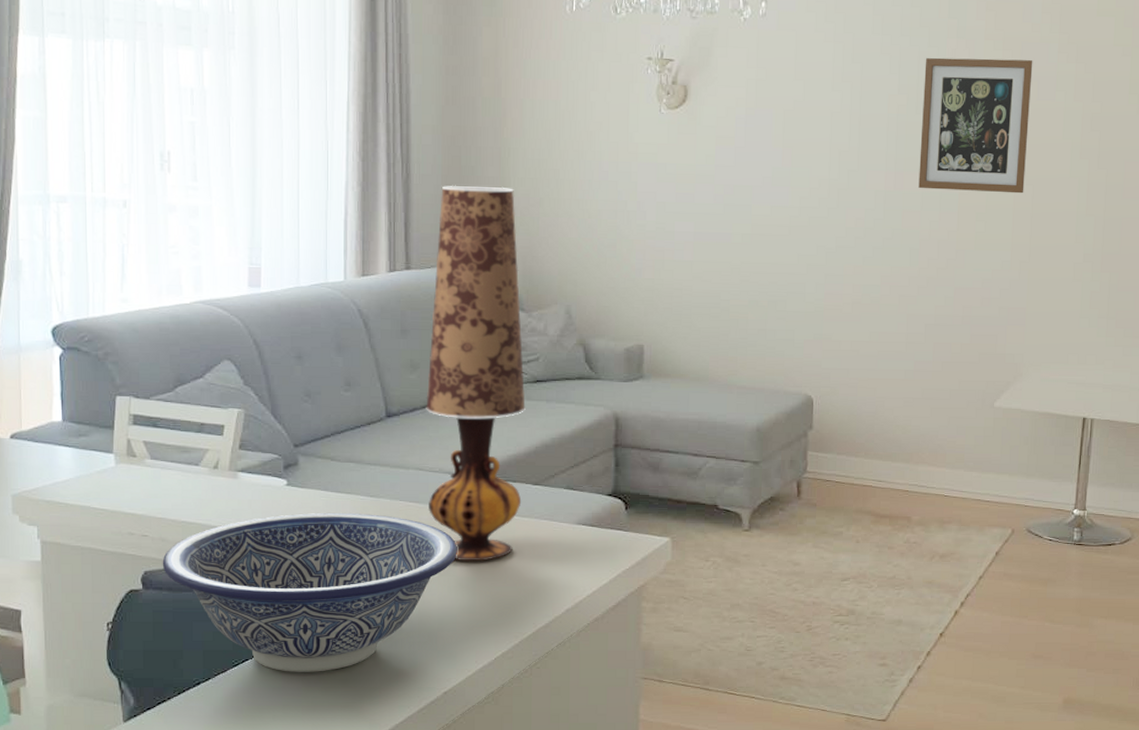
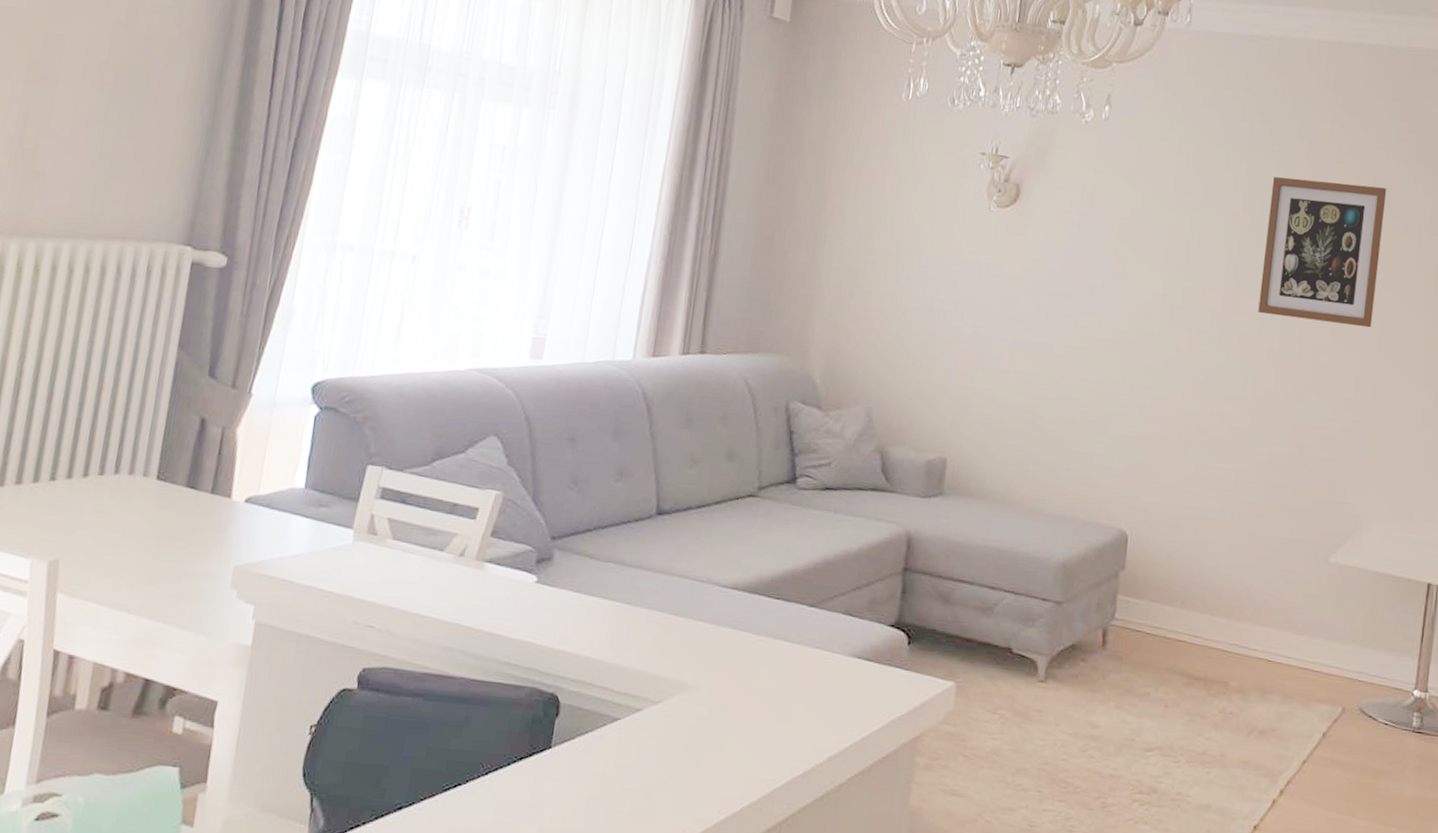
decorative bowl: present [162,512,457,672] -> none [383,616,715,807]
table lamp: present [426,185,526,562] -> none [689,268,826,690]

